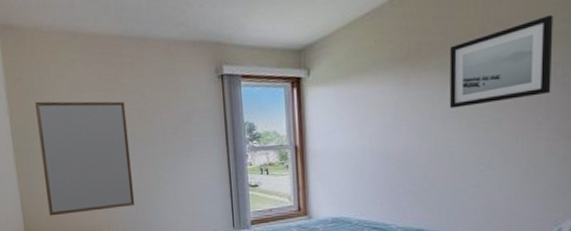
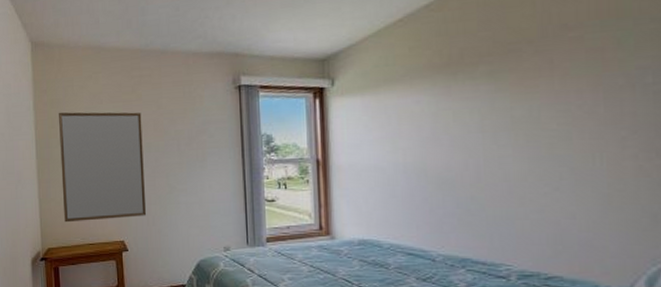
wall art: present [449,14,553,108] -> none [500,13,638,121]

